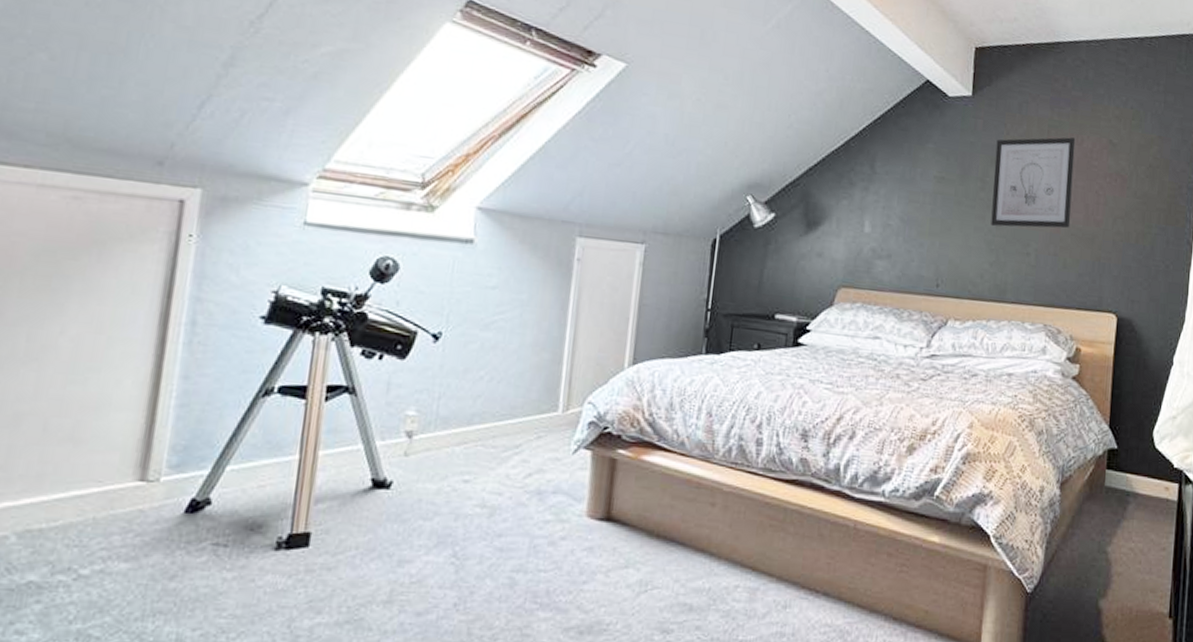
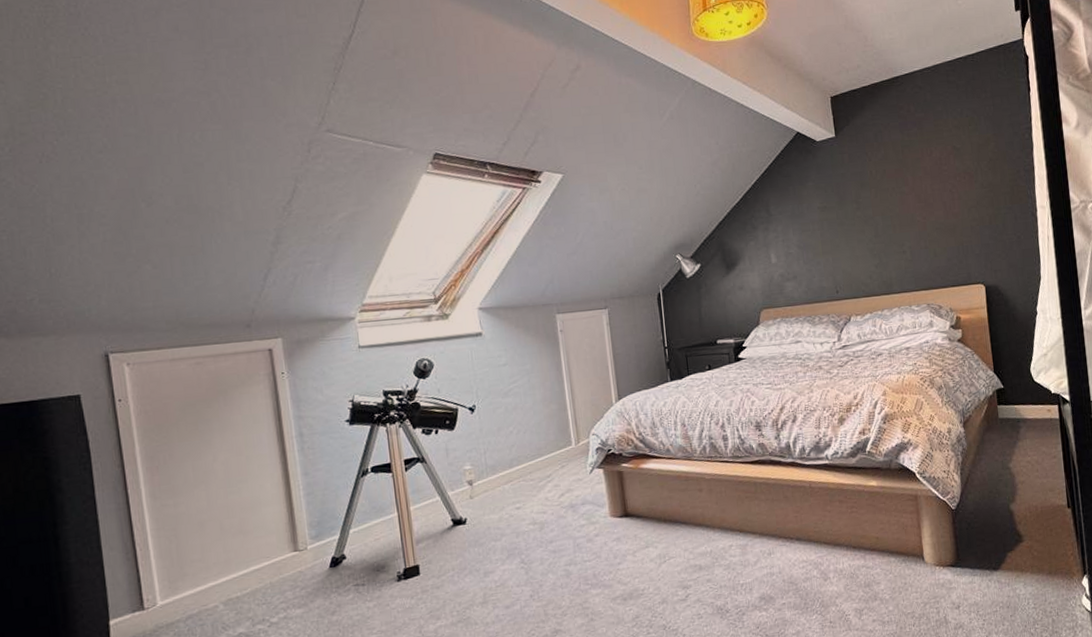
wall art: present [991,137,1076,229] -> none [862,151,934,237]

